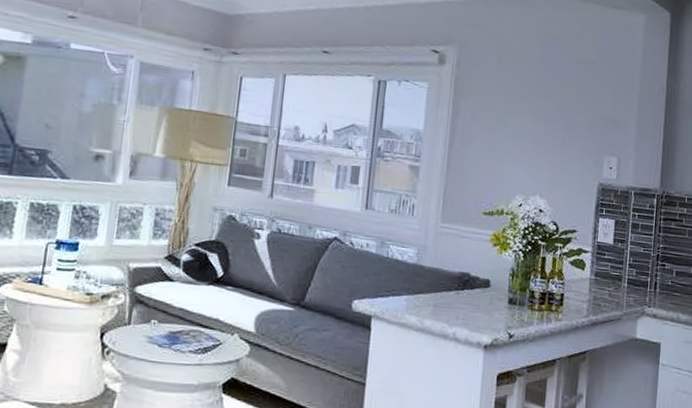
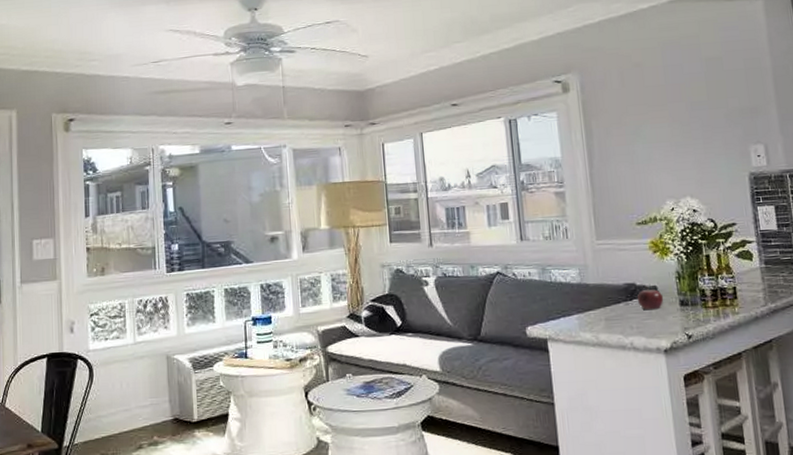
fruit: none [468,278,494,304] -> present [637,286,664,310]

